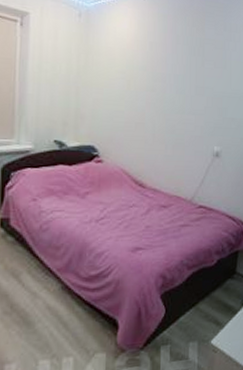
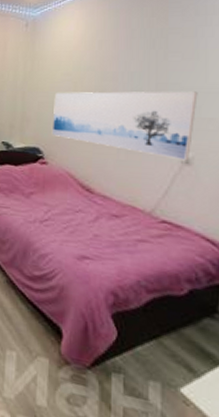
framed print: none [106,90,225,154] -> present [51,91,198,161]

